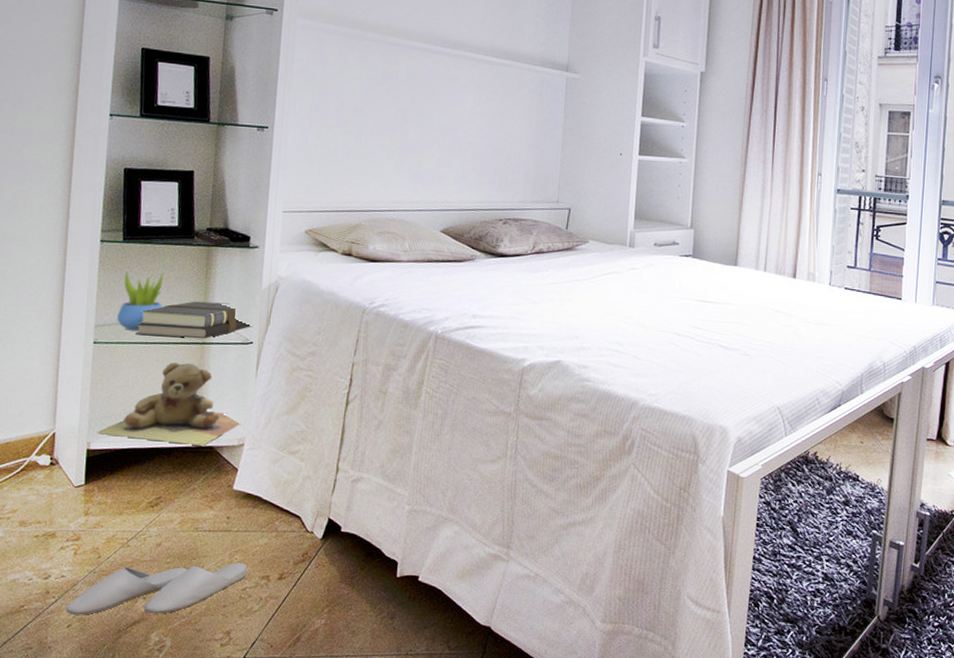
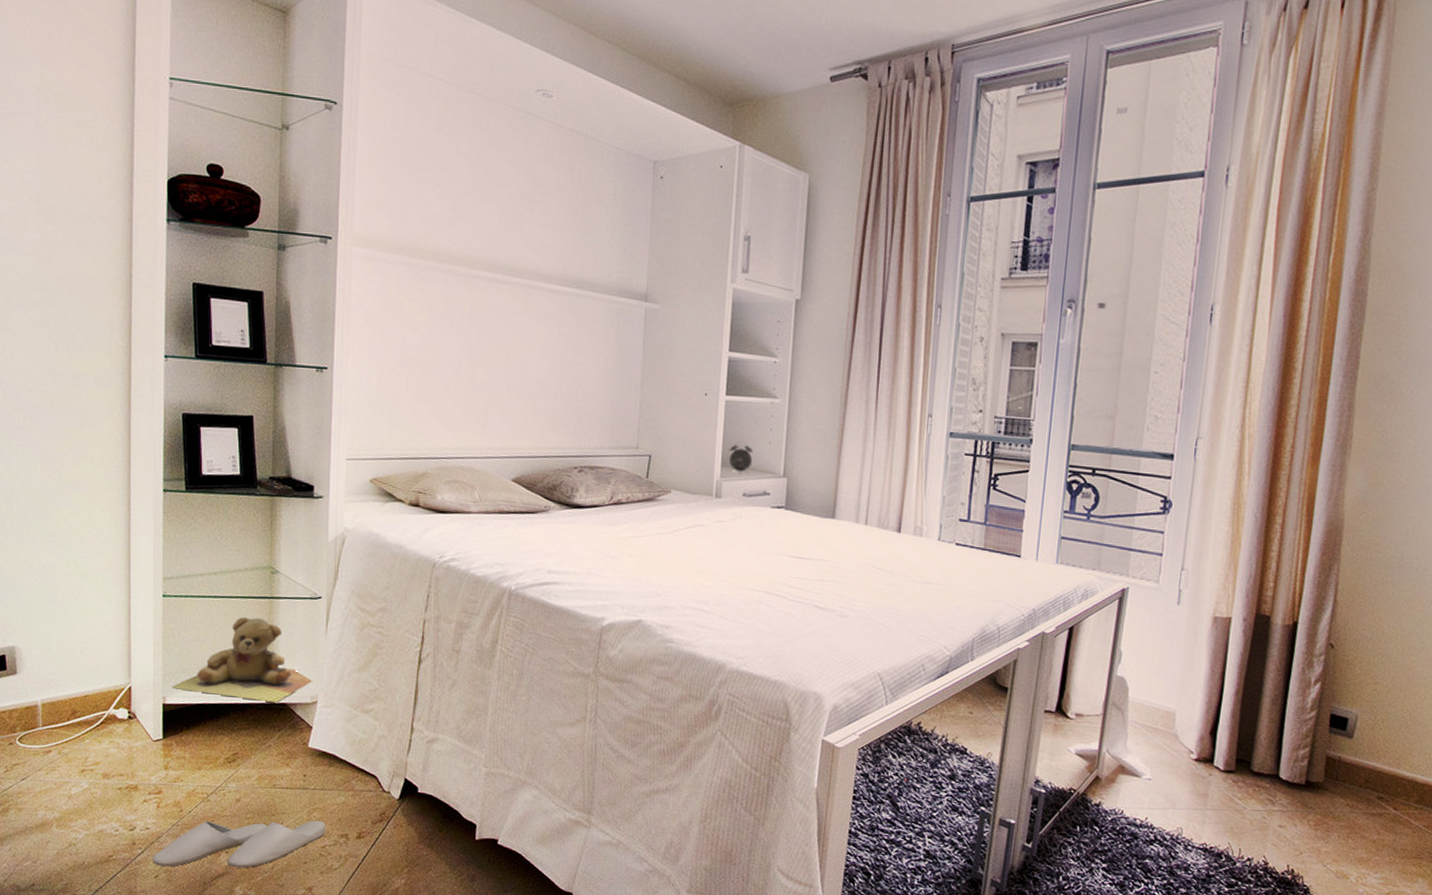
succulent plant: present [117,271,163,330] -> none [184,522,229,583]
book: present [135,301,252,339] -> none [204,553,320,594]
alarm clock: none [641,196,664,224] -> present [729,441,754,472]

